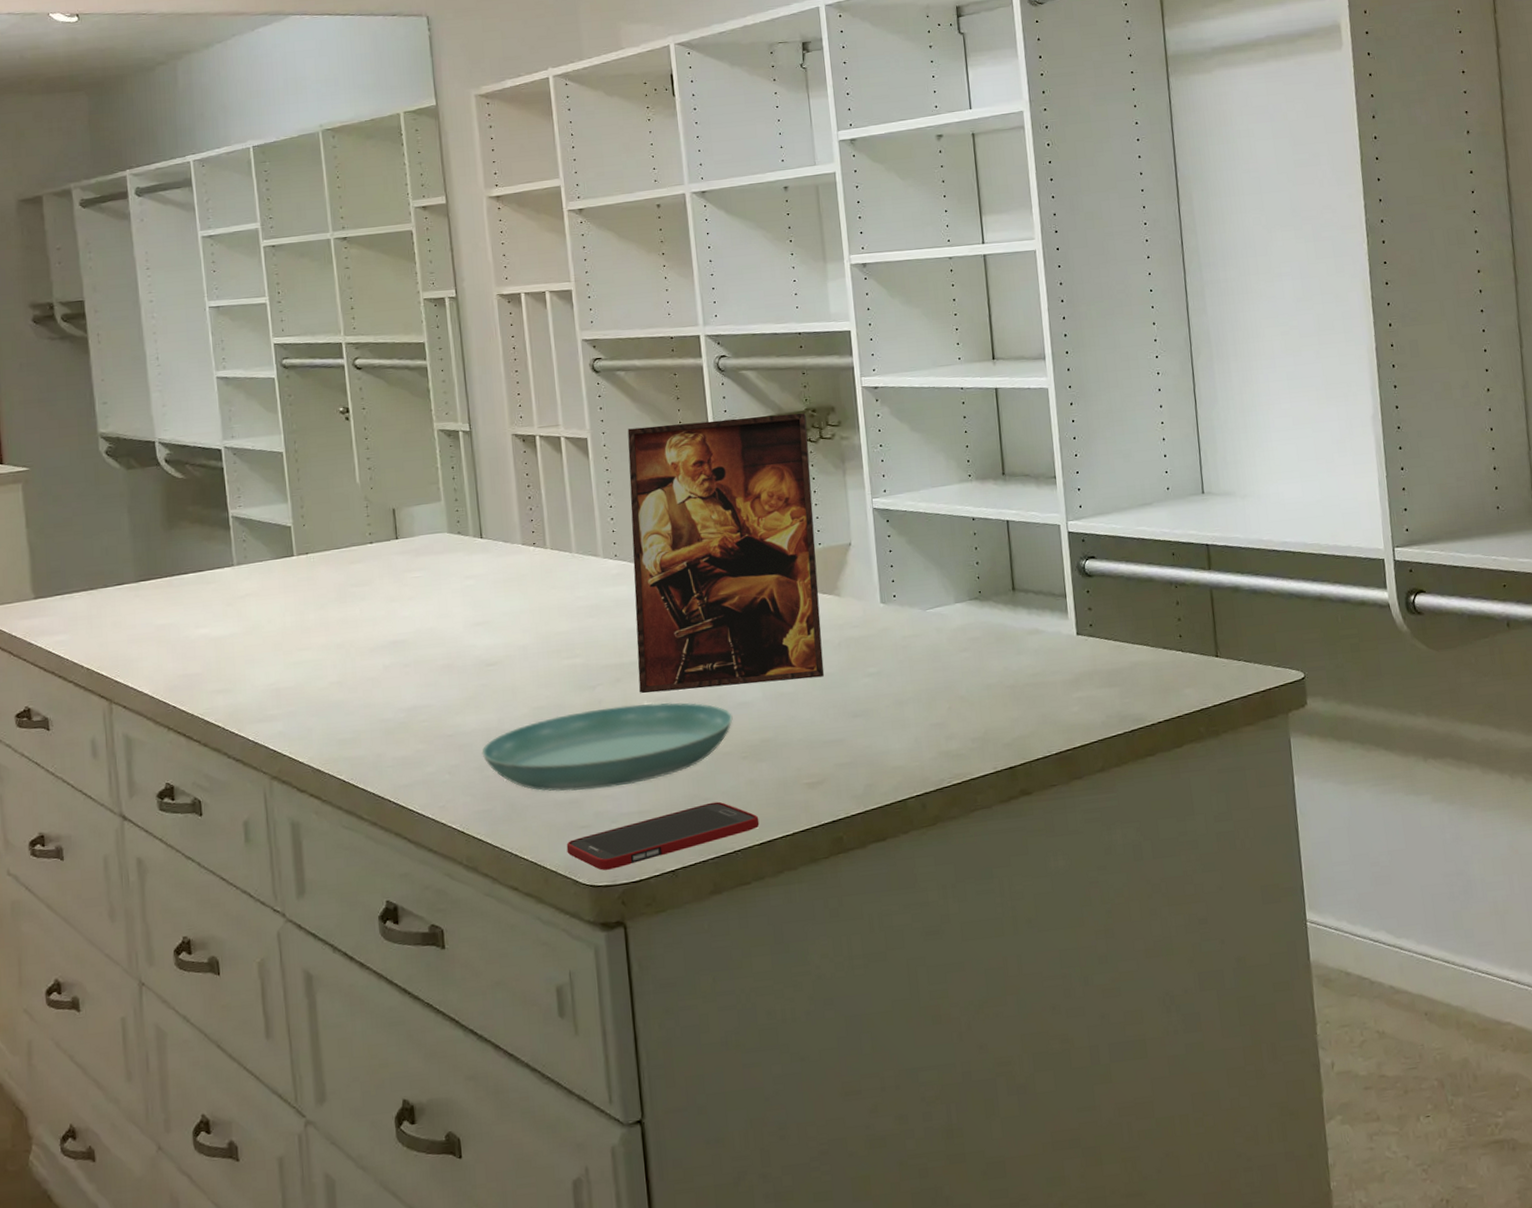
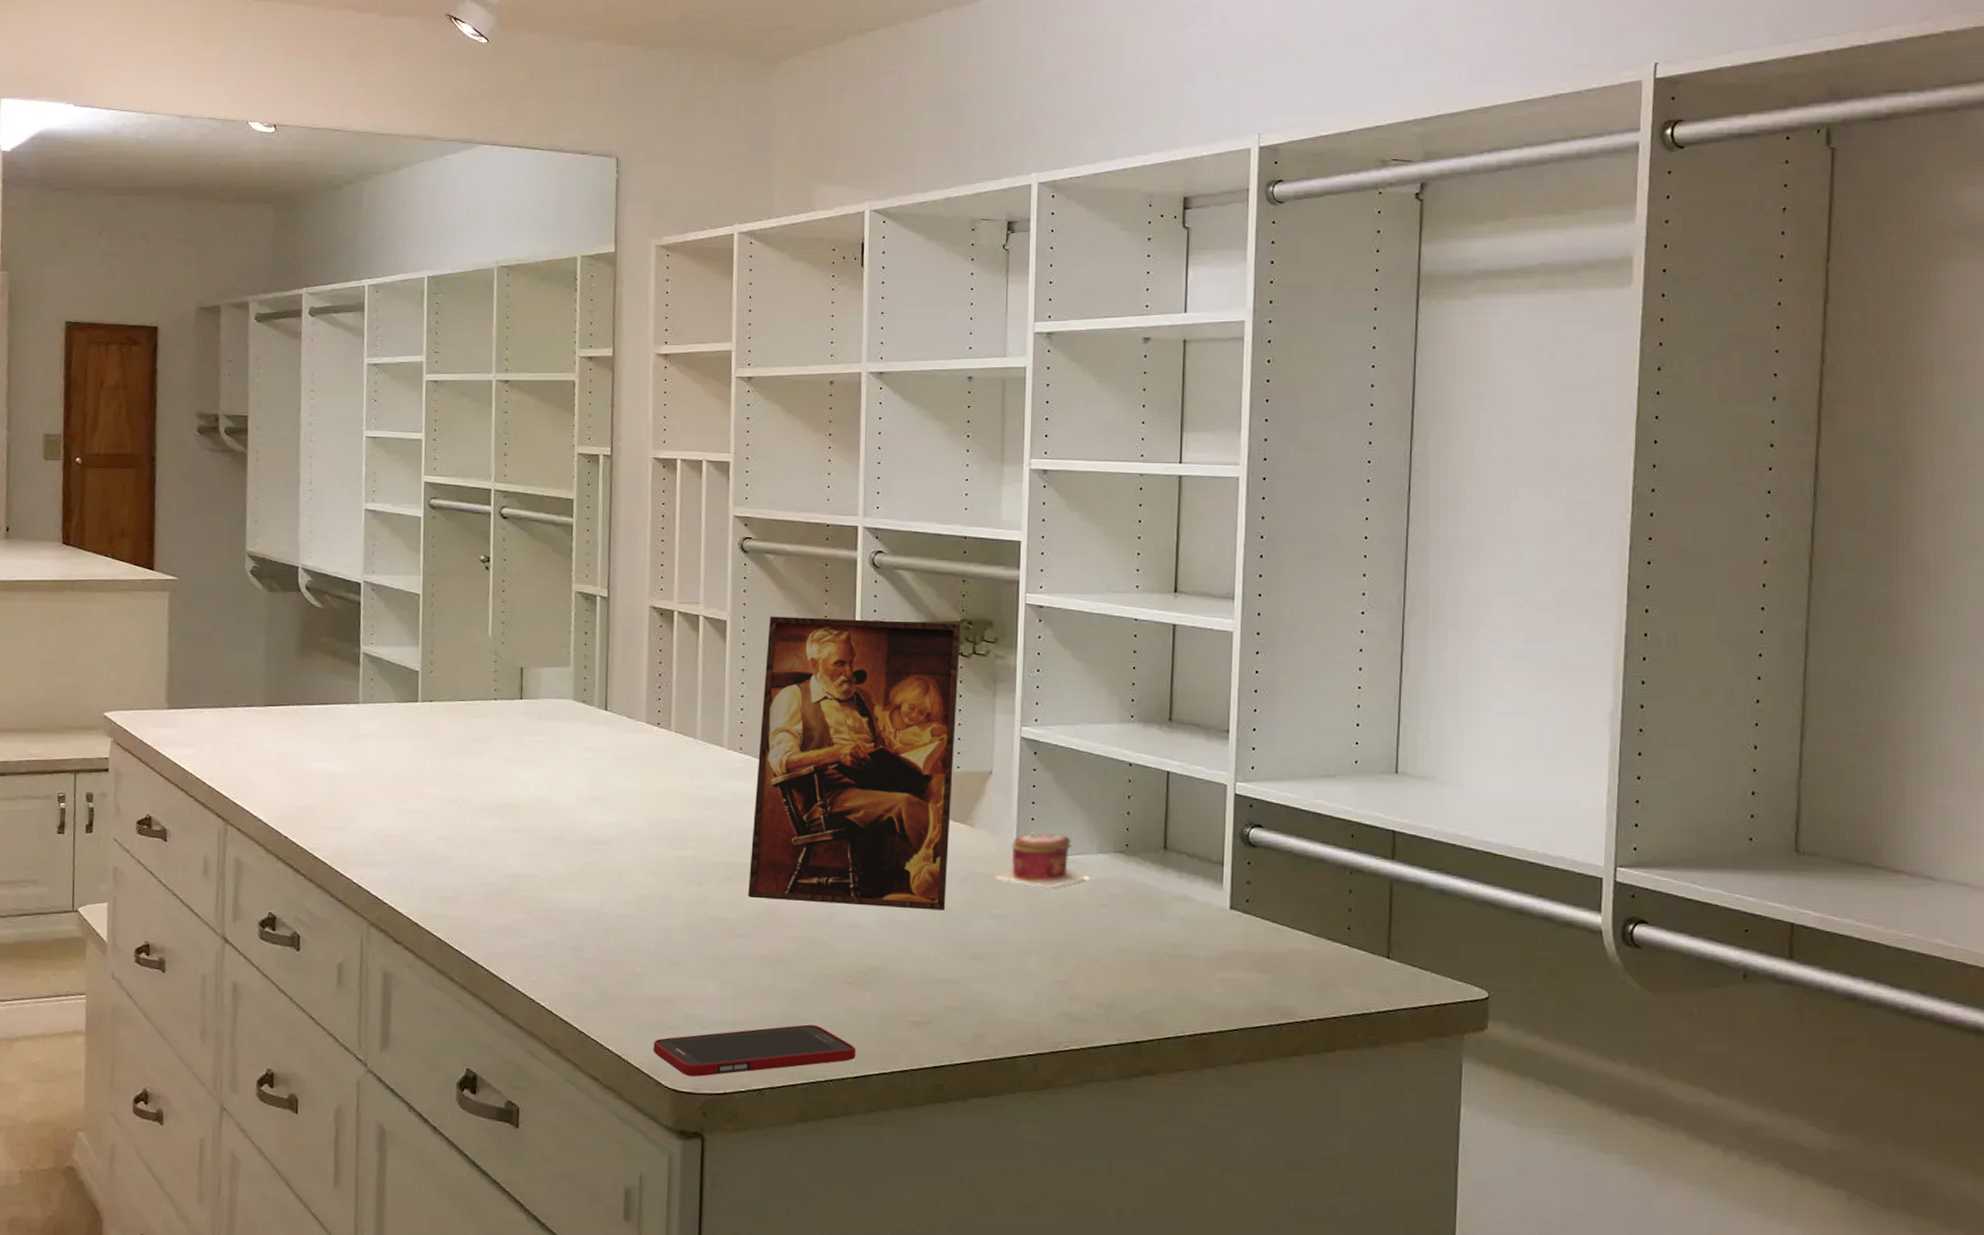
saucer: present [481,702,733,791] -> none [579,907,842,992]
jewelry box: none [862,590,951,642] -> present [991,833,1091,888]

